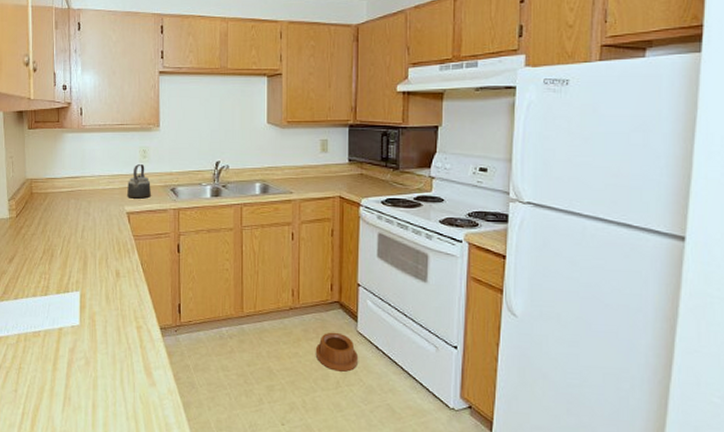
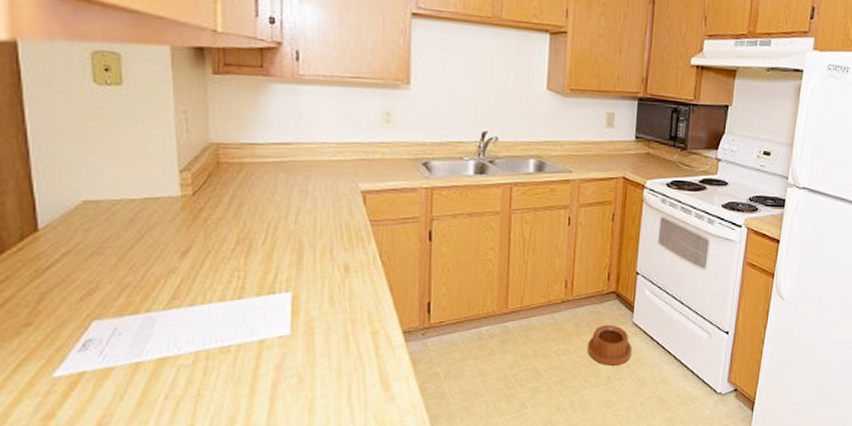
kettle: present [127,163,151,199] -> none [363,129,396,174]

